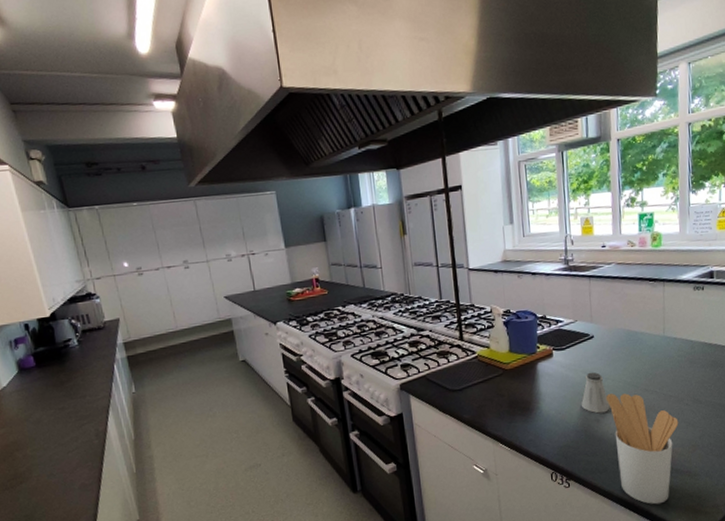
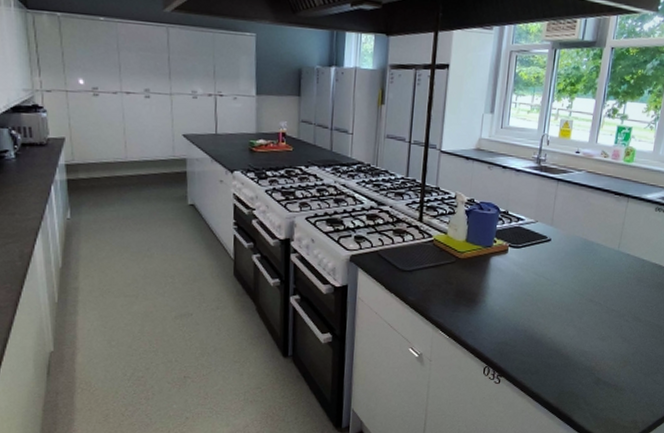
saltshaker: present [581,372,610,414] -> none [525,274,554,316]
utensil holder: present [605,393,679,505] -> none [549,299,616,412]

